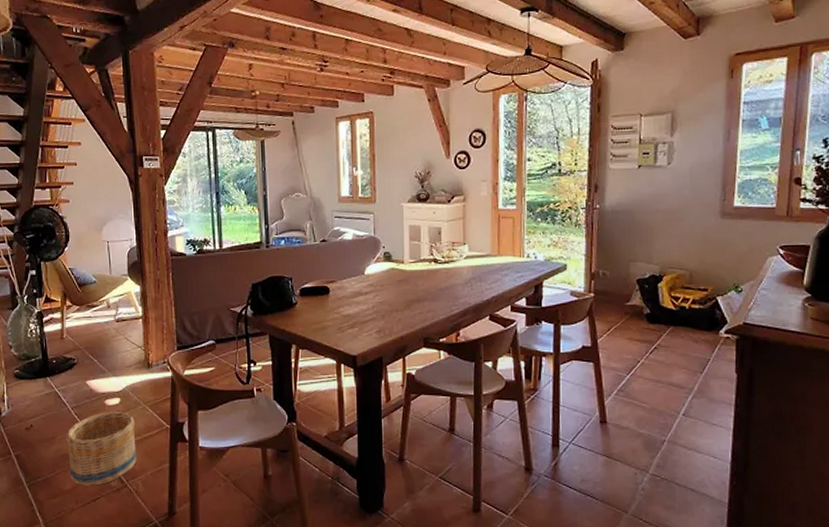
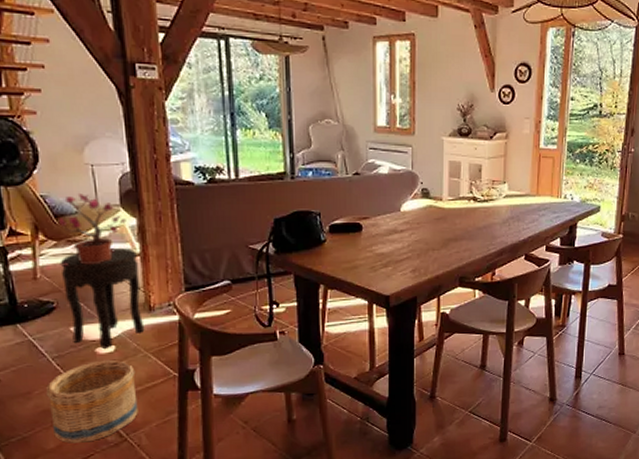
potted plant: none [81,266,132,327] -> present [58,194,126,265]
side table: none [81,312,144,401] -> present [60,248,145,349]

